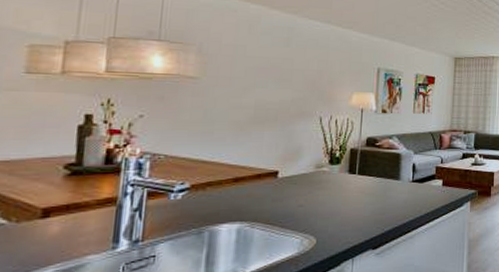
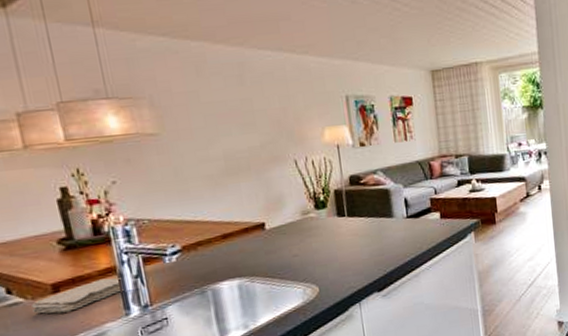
washcloth: none [12,208,120,240] -> present [31,278,124,314]

